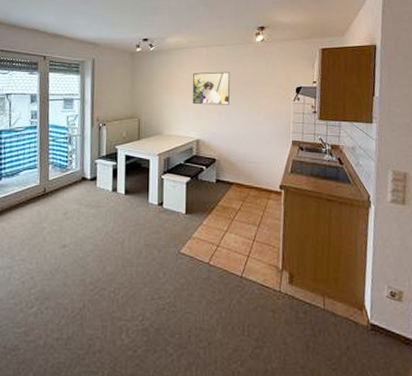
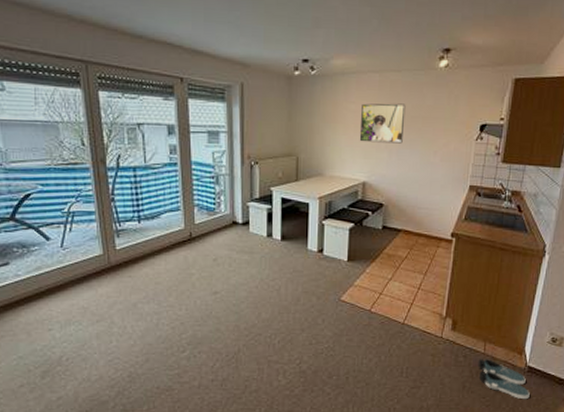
shoe: none [319,315,377,363] -> present [478,359,530,400]

